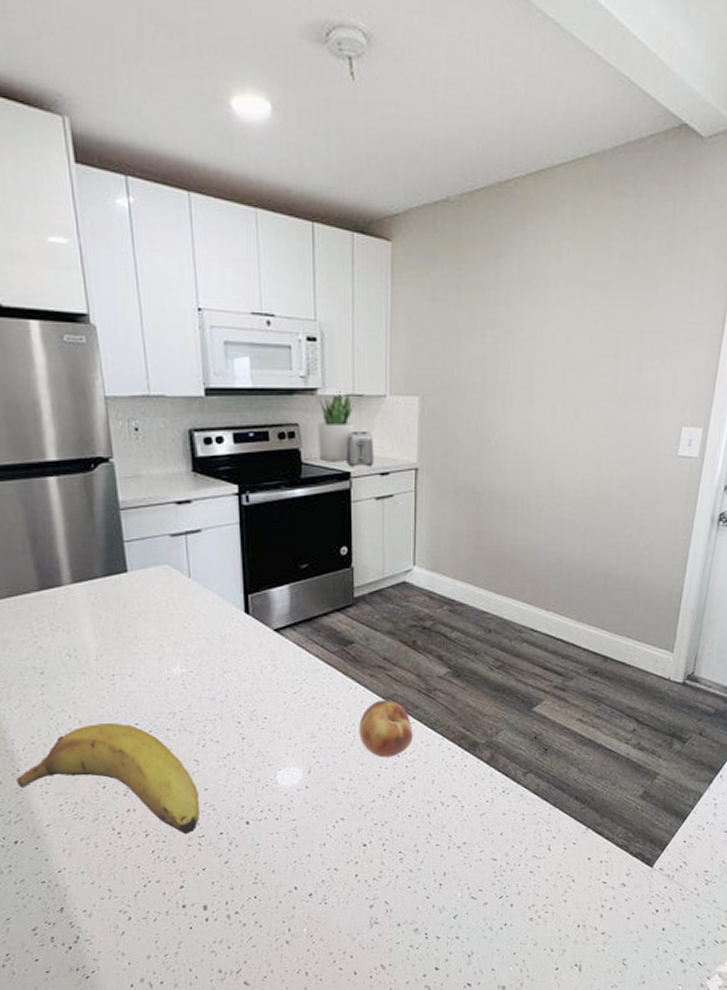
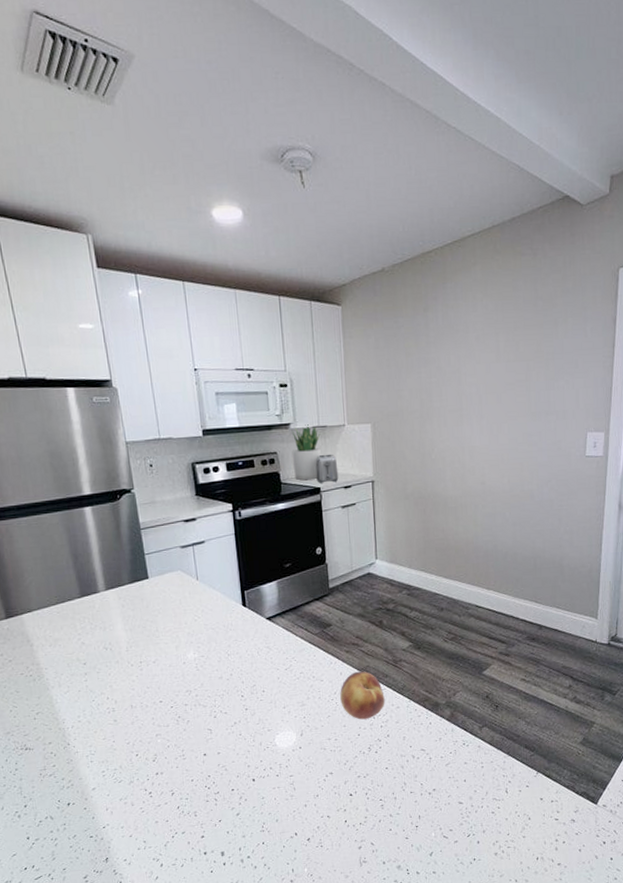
fruit: present [17,723,201,835] -> none [68,701,215,792]

